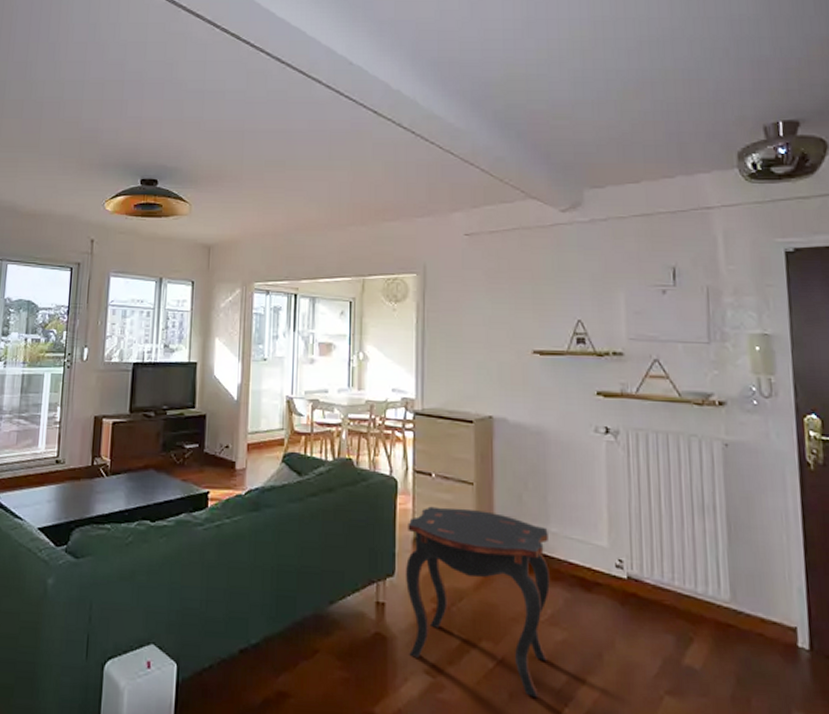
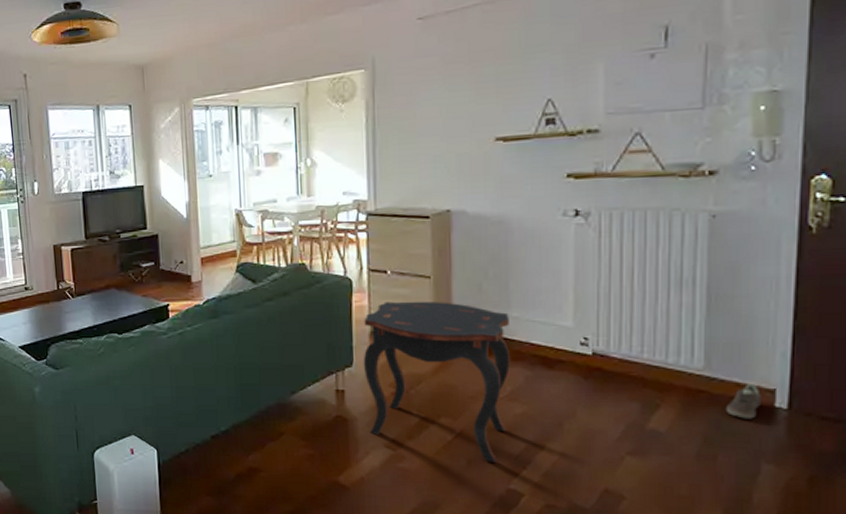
sneaker: none [753,619,785,659] -> present [725,382,761,419]

